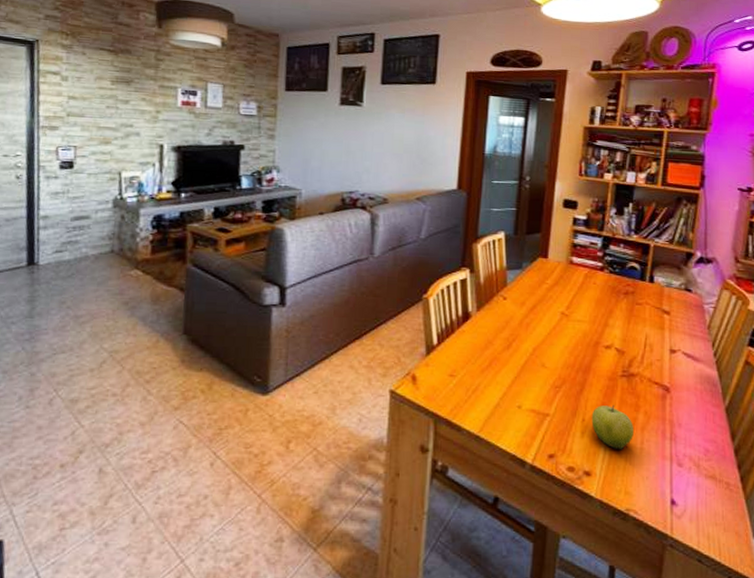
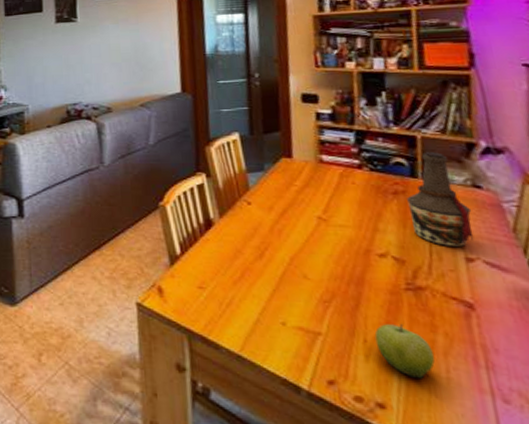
bottle: none [635,258,681,341] -> present [407,151,474,248]

